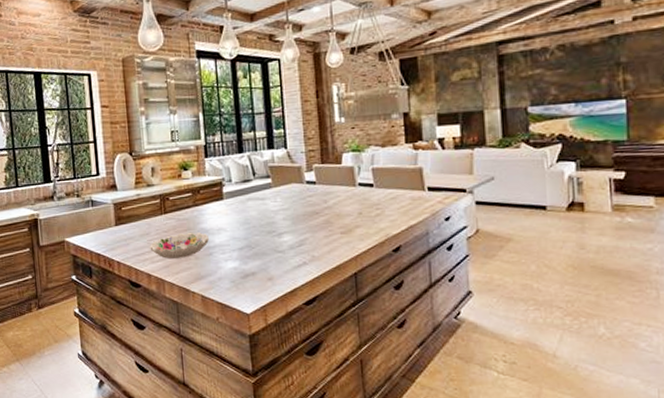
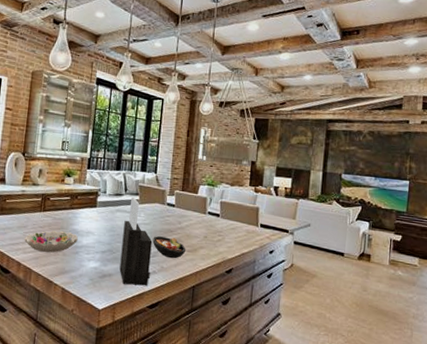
knife block: none [259,180,300,283] -> present [119,196,152,286]
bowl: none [296,220,339,245] -> present [152,236,186,259]

